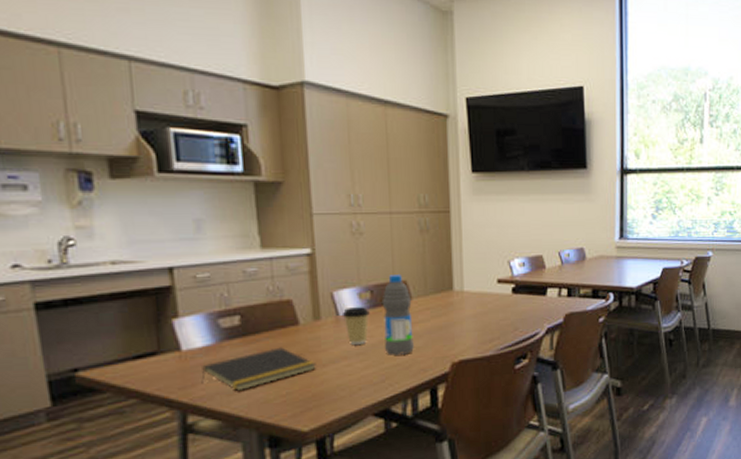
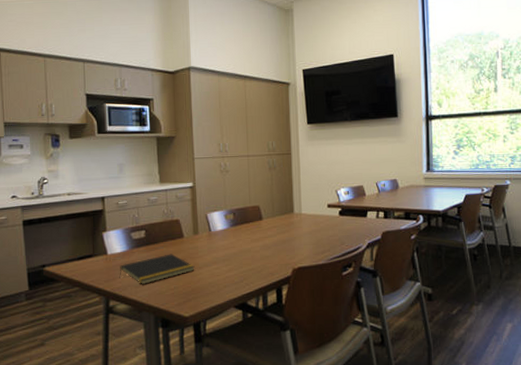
coffee cup: present [342,306,370,346] -> none [213,224,233,254]
water bottle: present [381,275,414,356] -> none [241,201,264,262]

